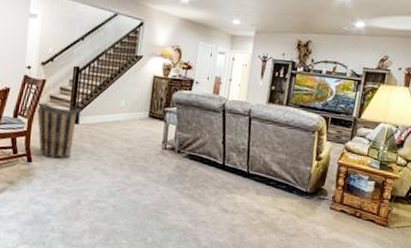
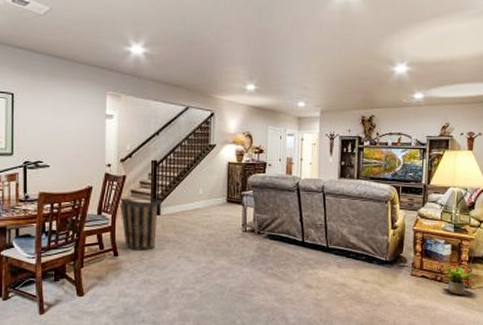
potted plant: none [362,201,393,232] -> present [442,265,472,294]

